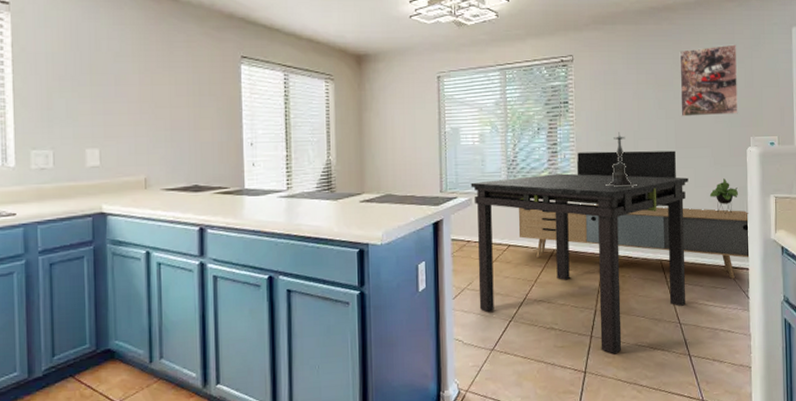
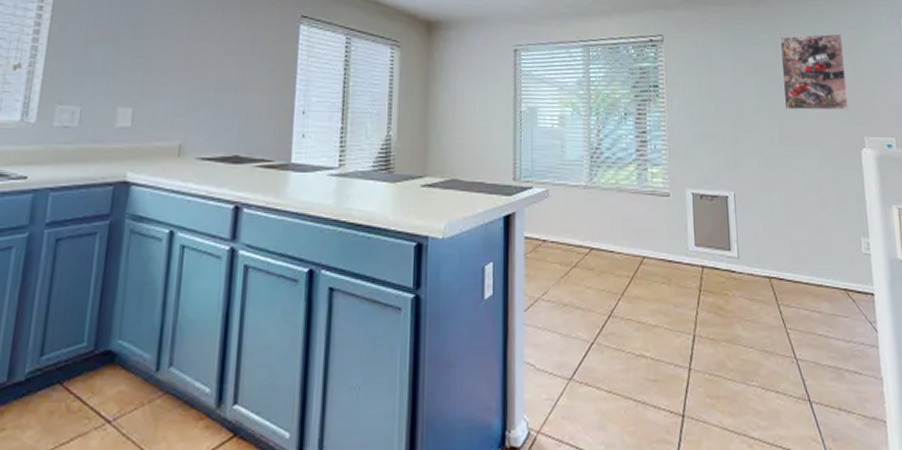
dining table: present [470,173,689,355] -> none [548,166,801,394]
media console: present [518,150,749,279] -> none [602,143,873,305]
candle holder: present [604,132,638,188] -> none [701,123,740,187]

